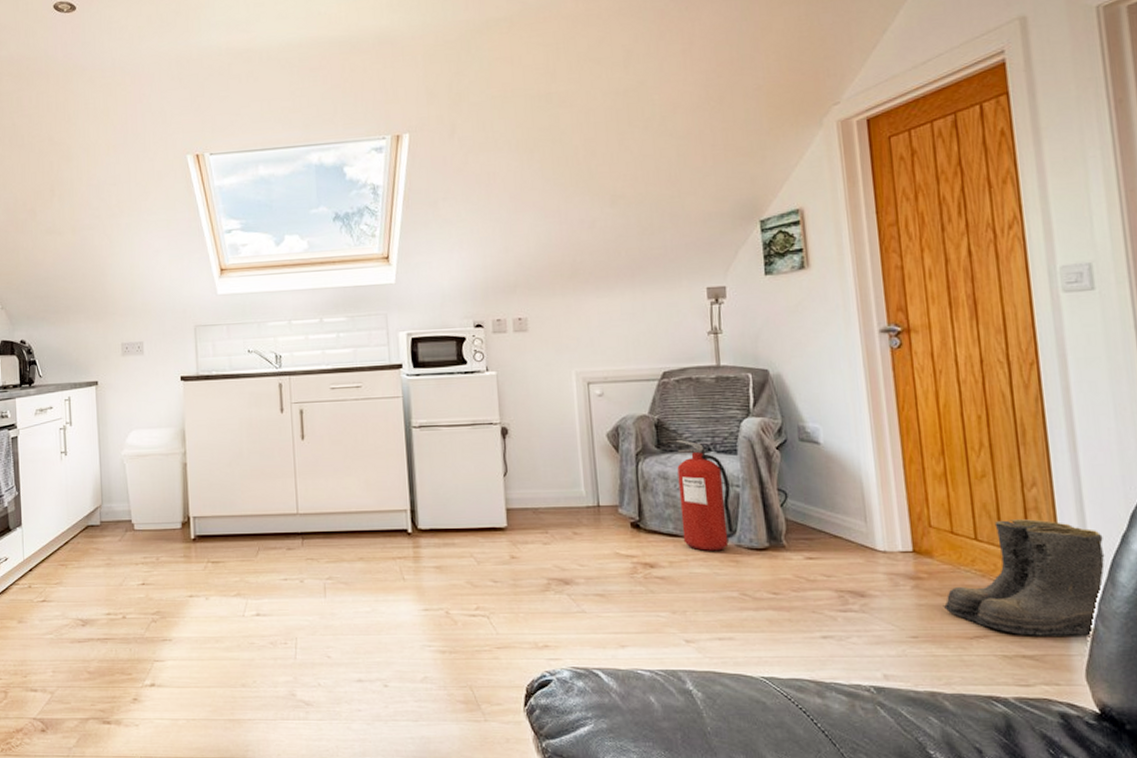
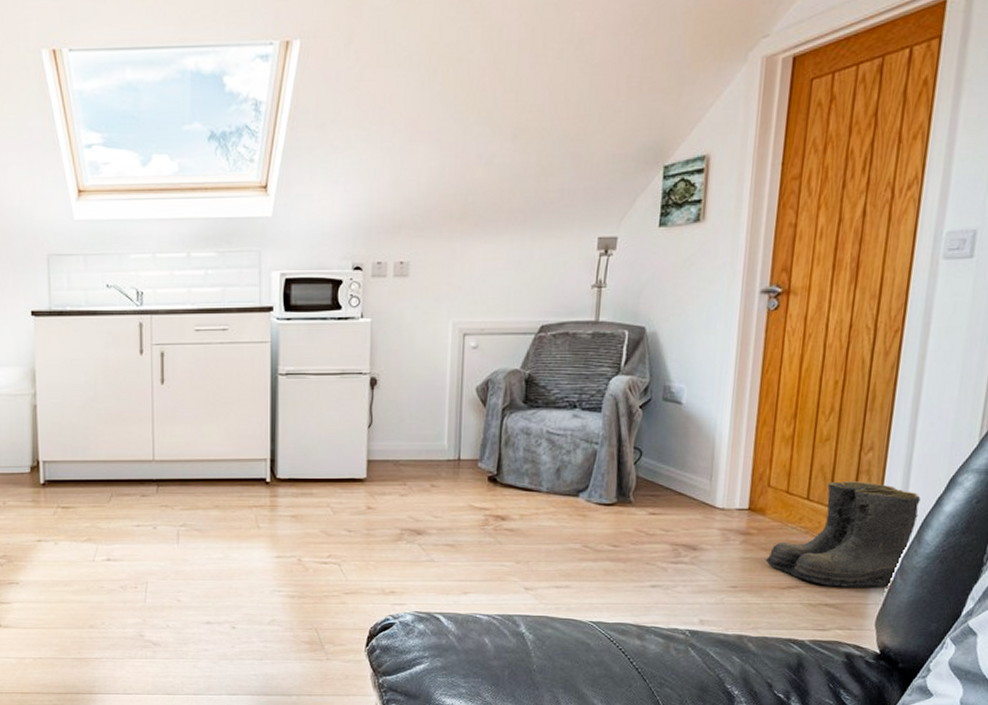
fire extinguisher: present [676,440,734,551] -> none [537,396,589,505]

